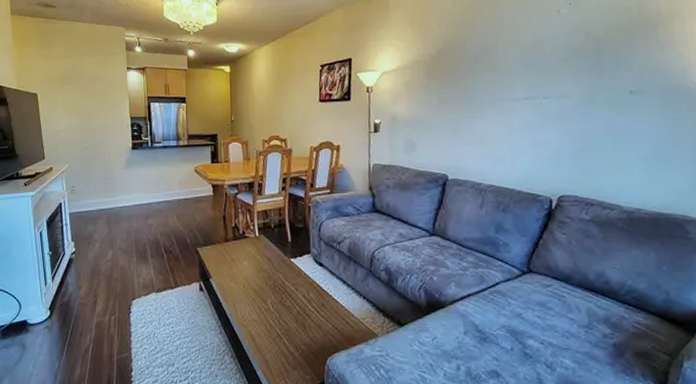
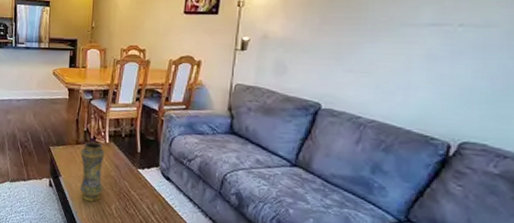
vase: none [230,236,258,300] -> present [79,141,105,202]

